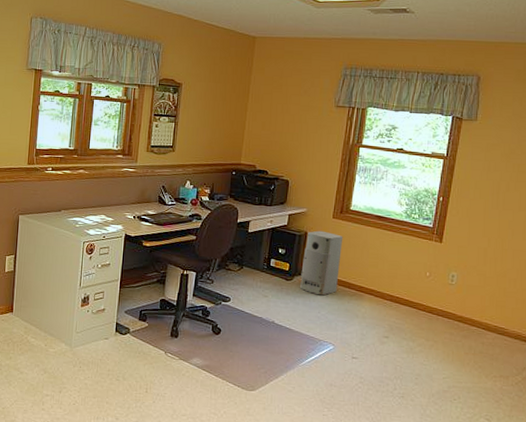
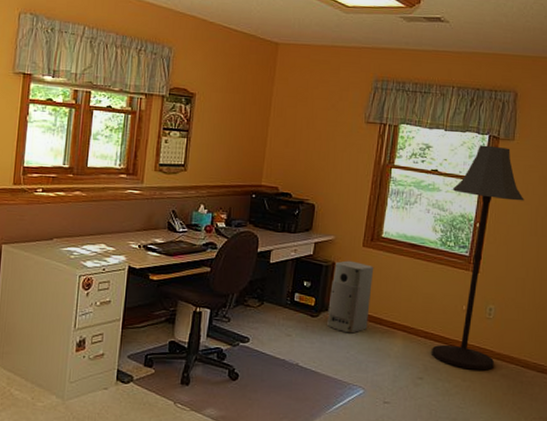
floor lamp: none [397,125,486,332] -> present [432,145,524,371]

